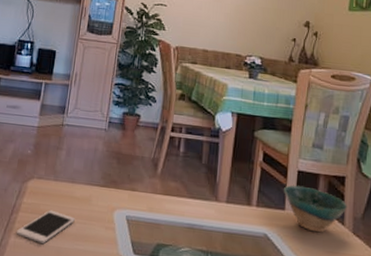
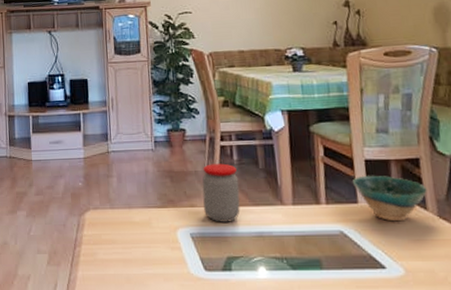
cell phone: present [16,210,75,244] -> none [82,238,139,273]
jar: none [143,152,181,211] -> present [202,163,240,222]

